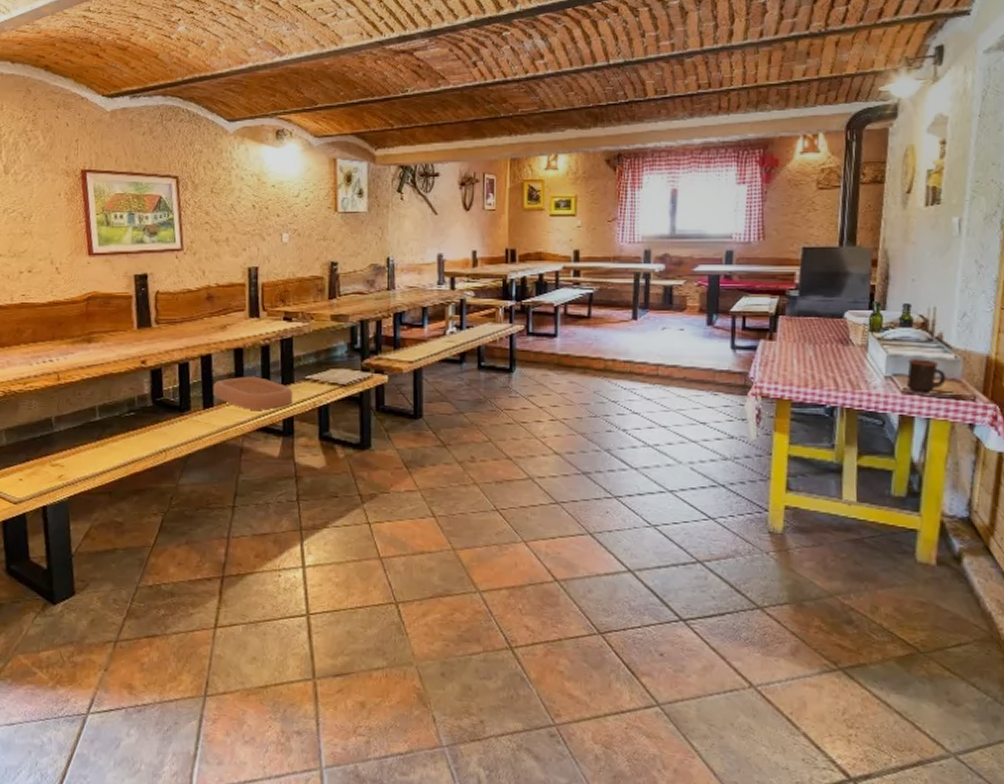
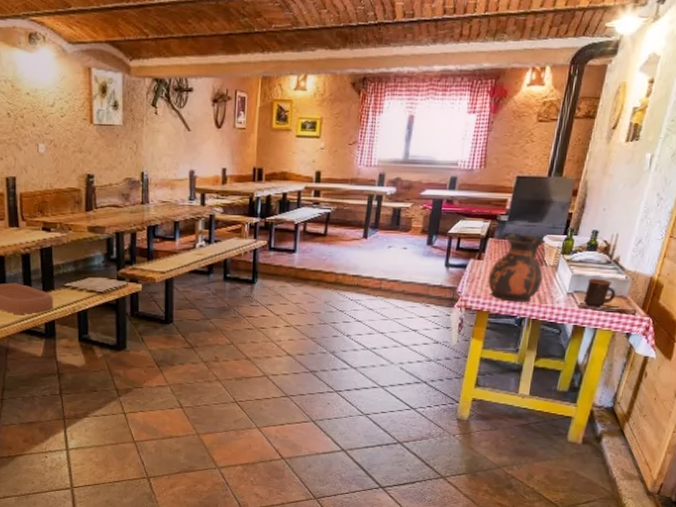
ceramic jug: none [784,310,851,388] -> present [488,234,545,302]

